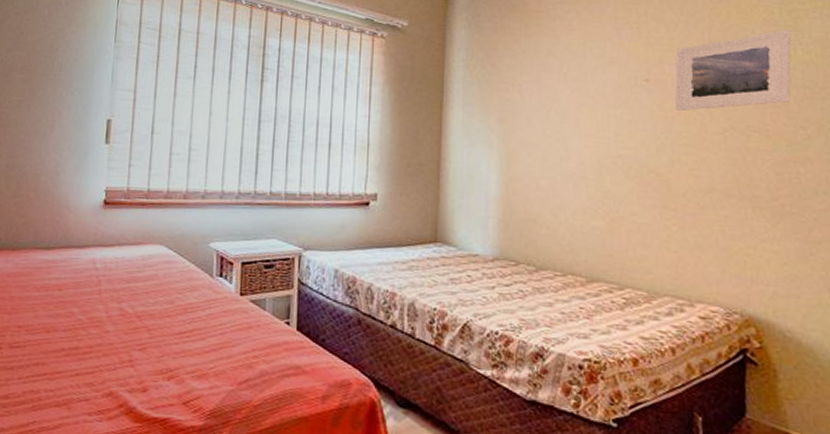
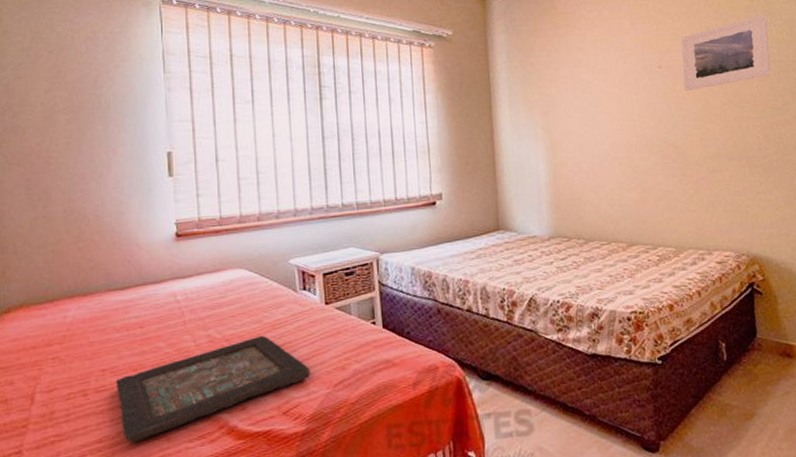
decorative tray: none [28,317,216,405] -> present [115,336,310,443]

